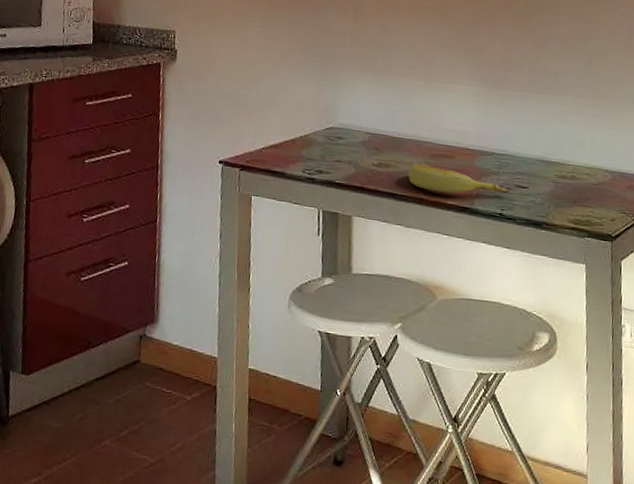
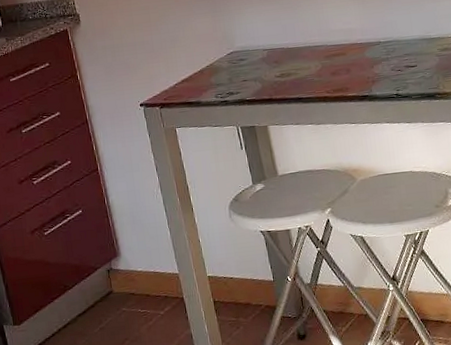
banana: present [409,163,509,194] -> none [309,65,401,88]

